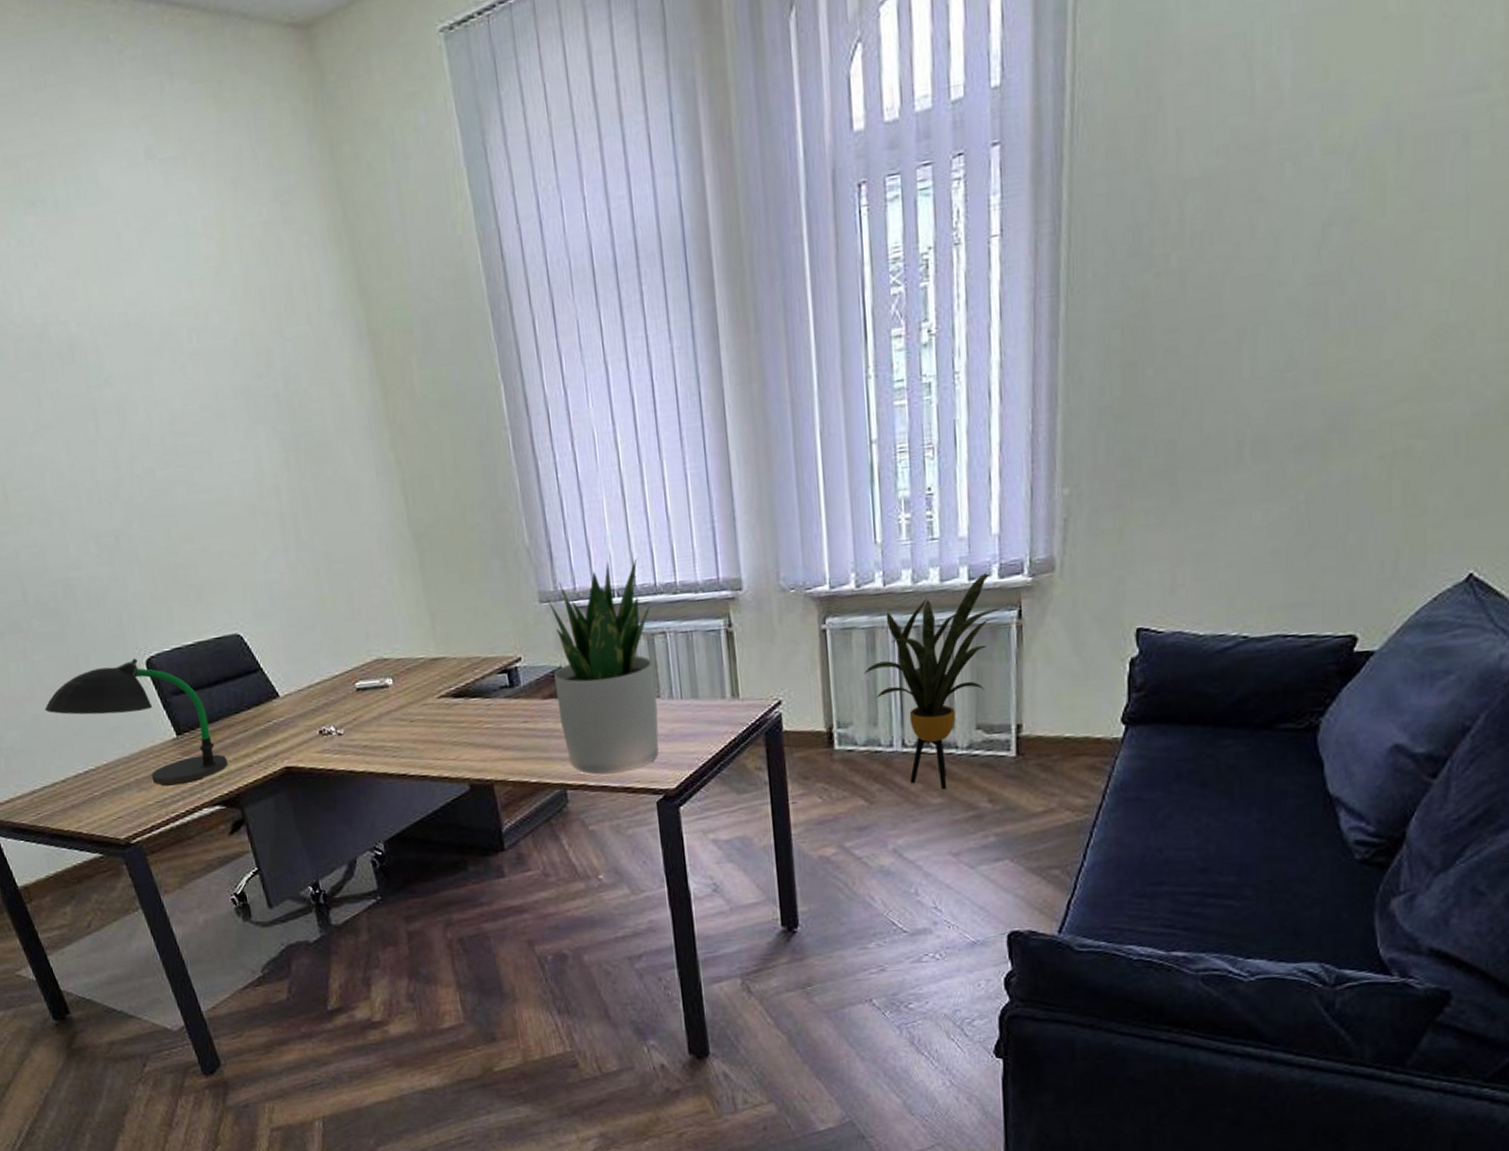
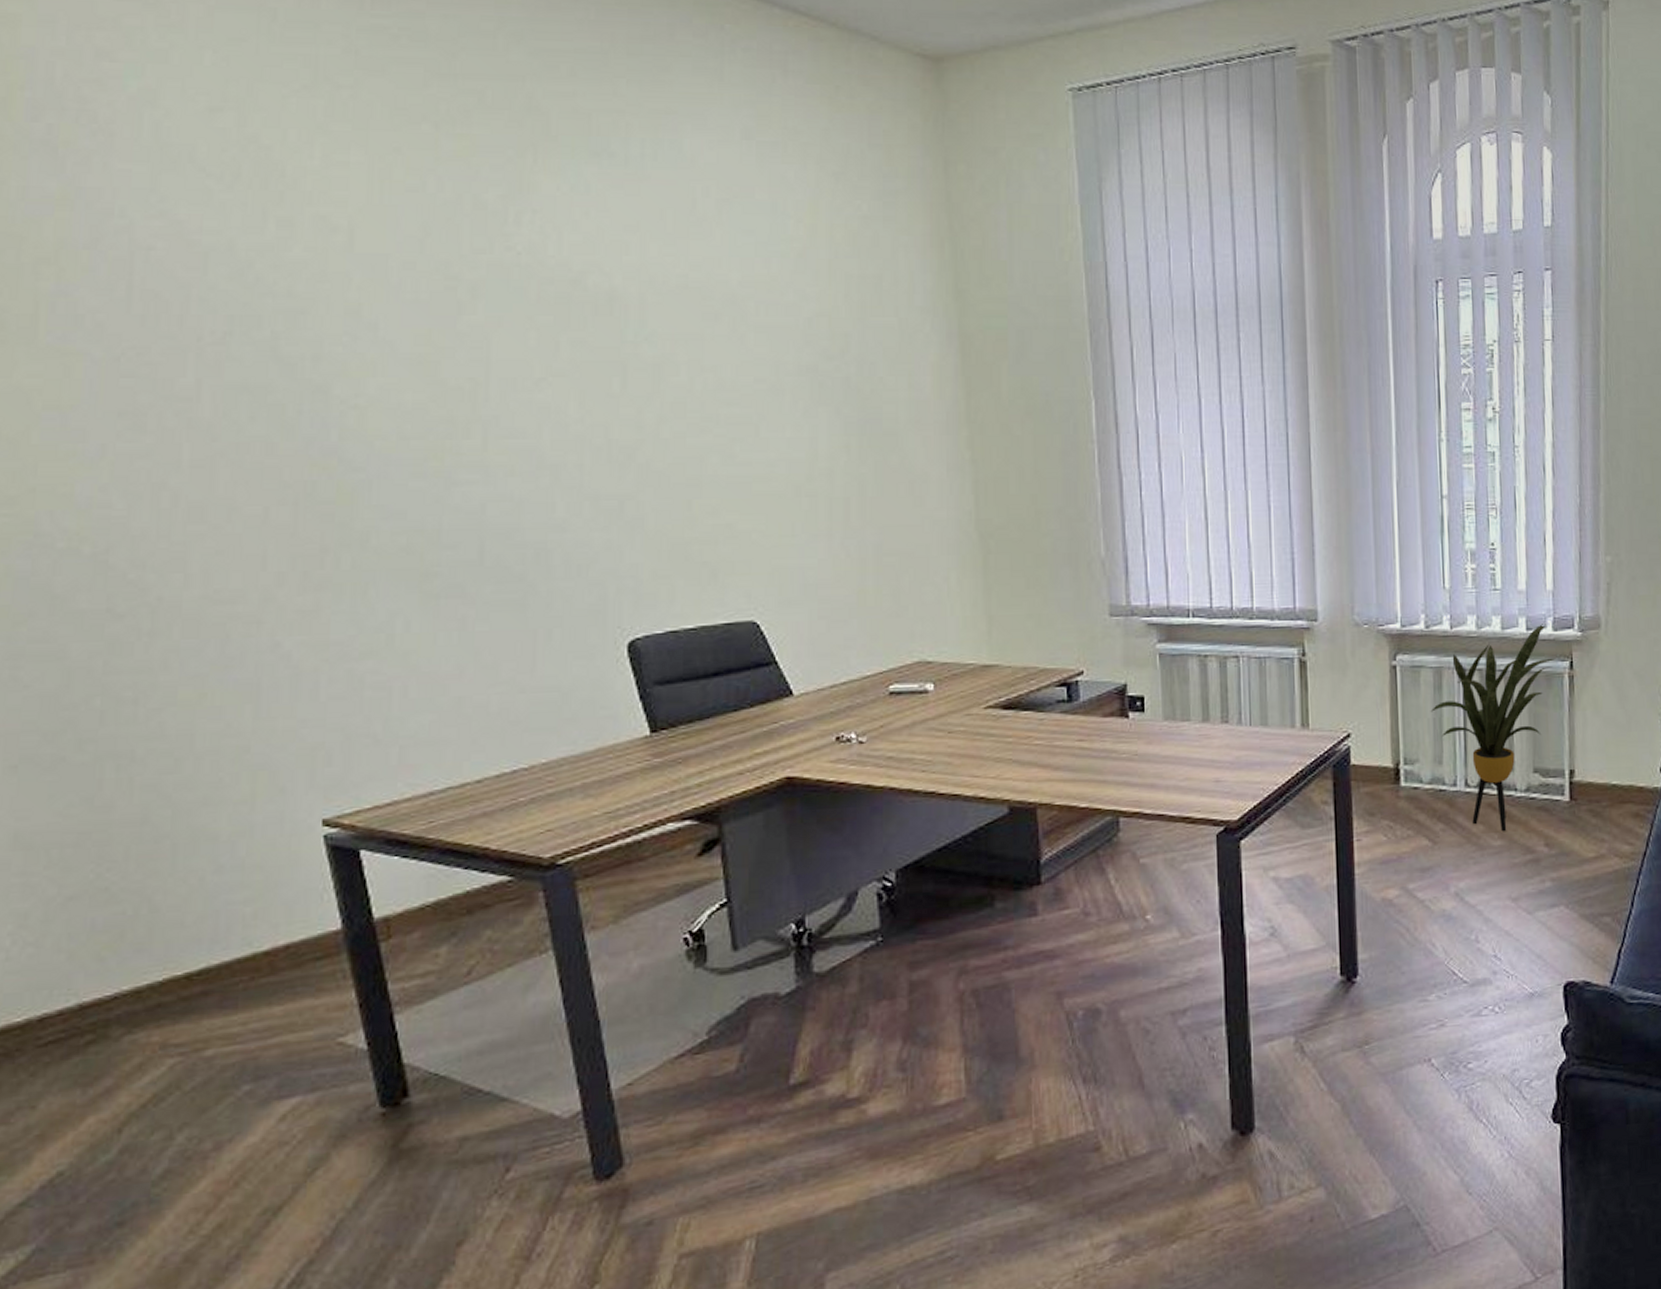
desk lamp: present [45,658,229,786] -> none [475,639,712,793]
planter: present [545,559,659,775] -> none [1116,582,1226,802]

